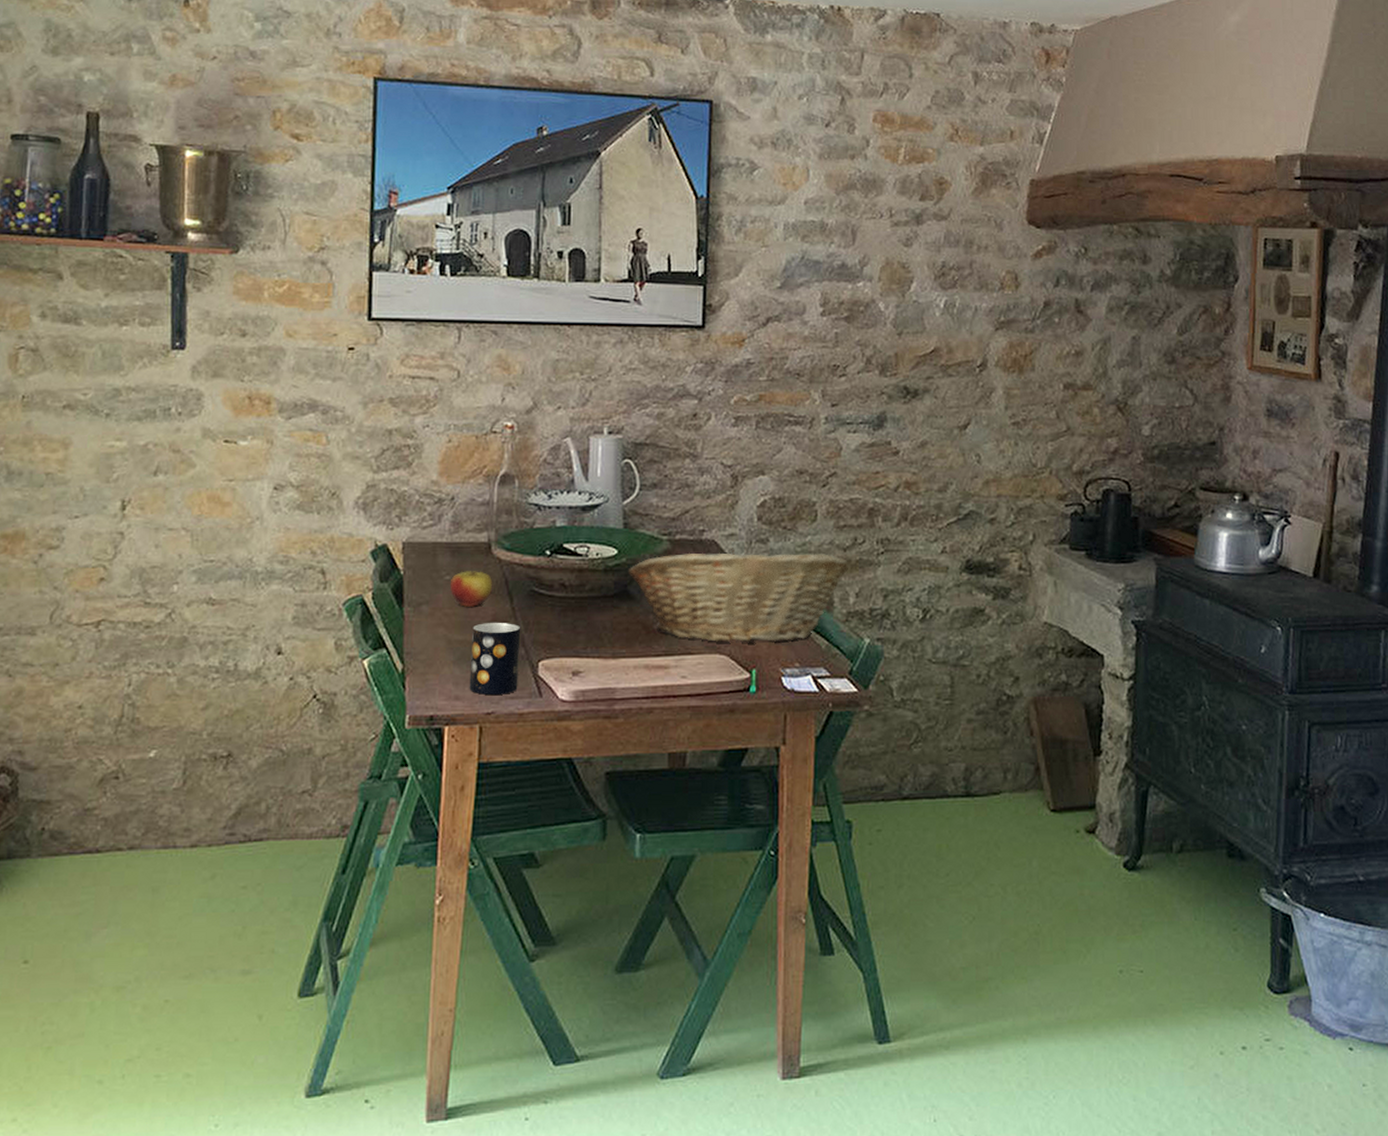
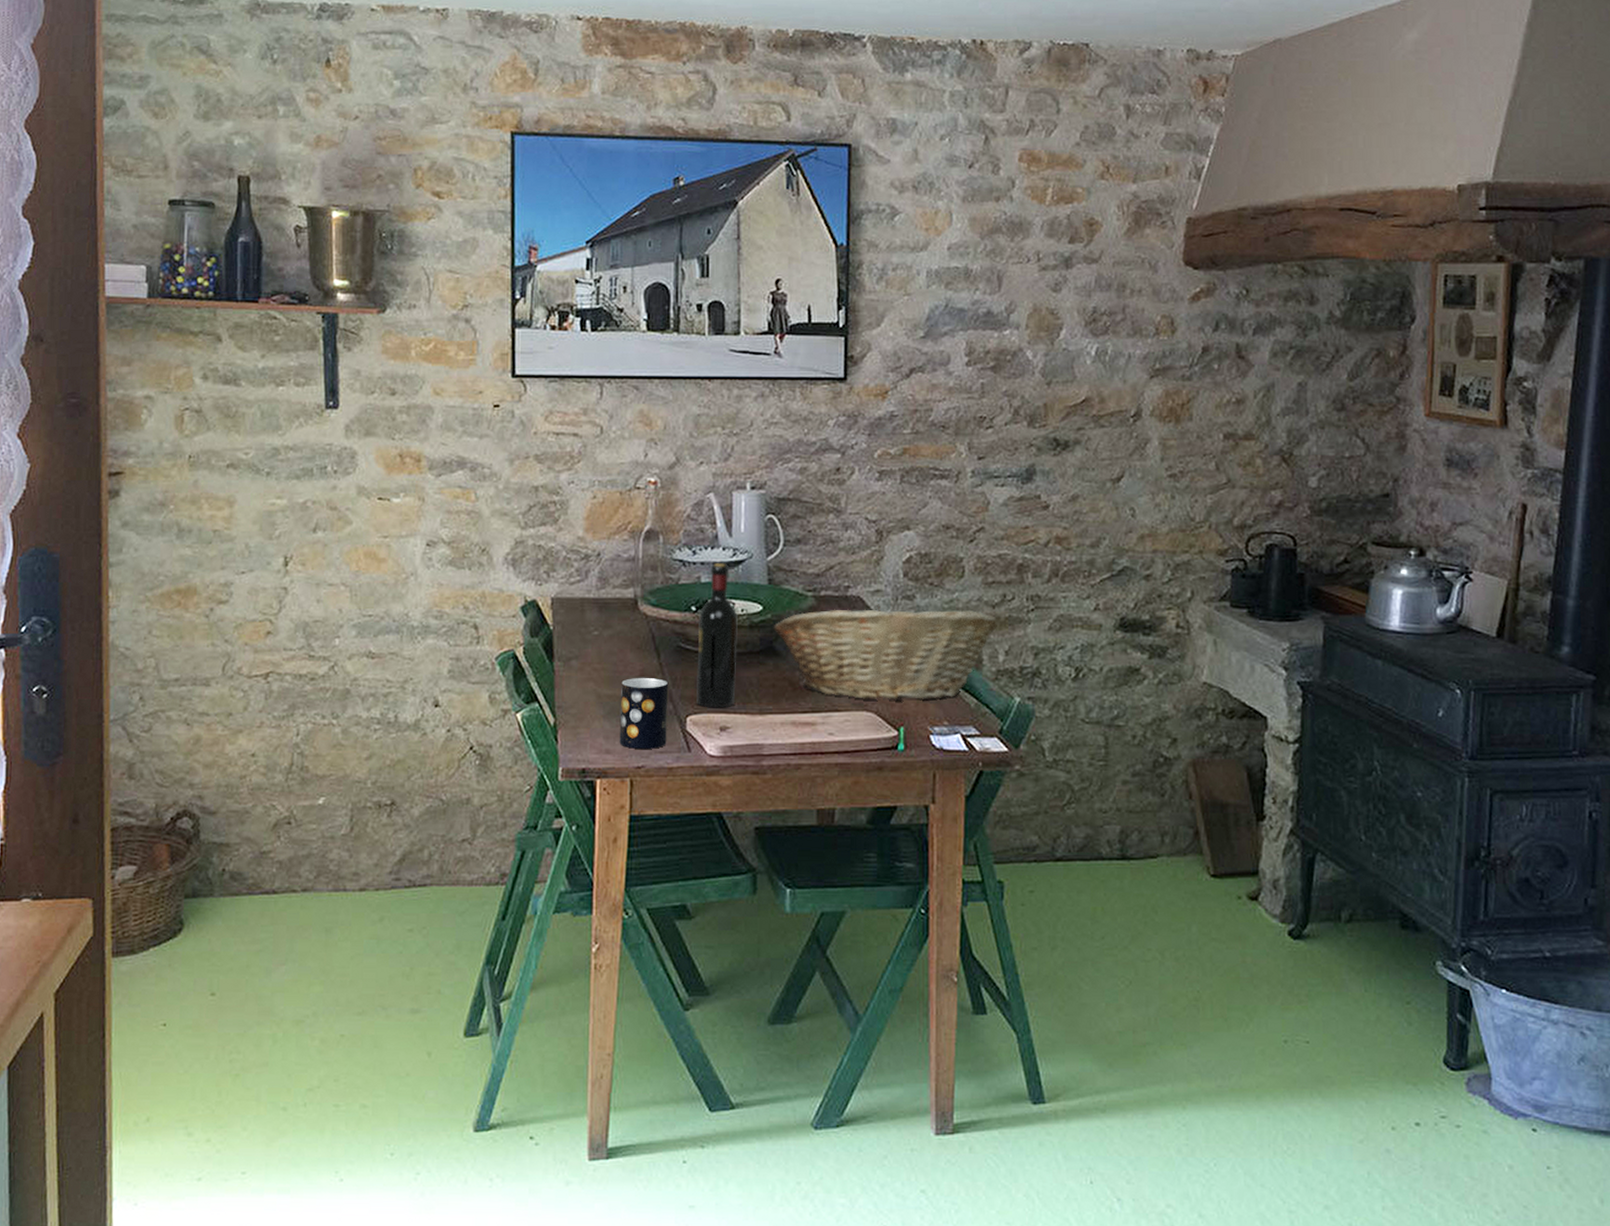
apple: present [449,571,493,608] -> none [598,626,640,663]
wine bottle: none [549,507,592,653] -> present [697,563,738,708]

